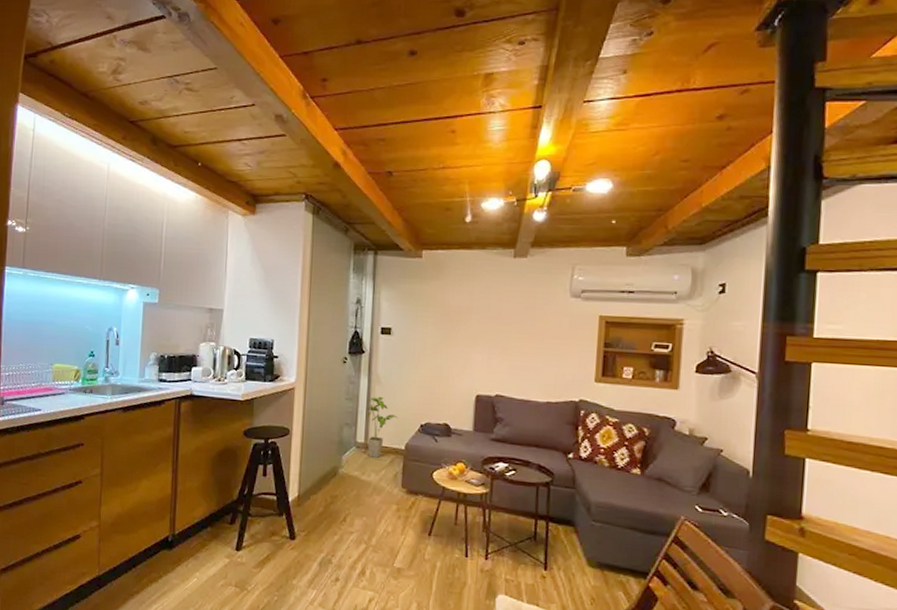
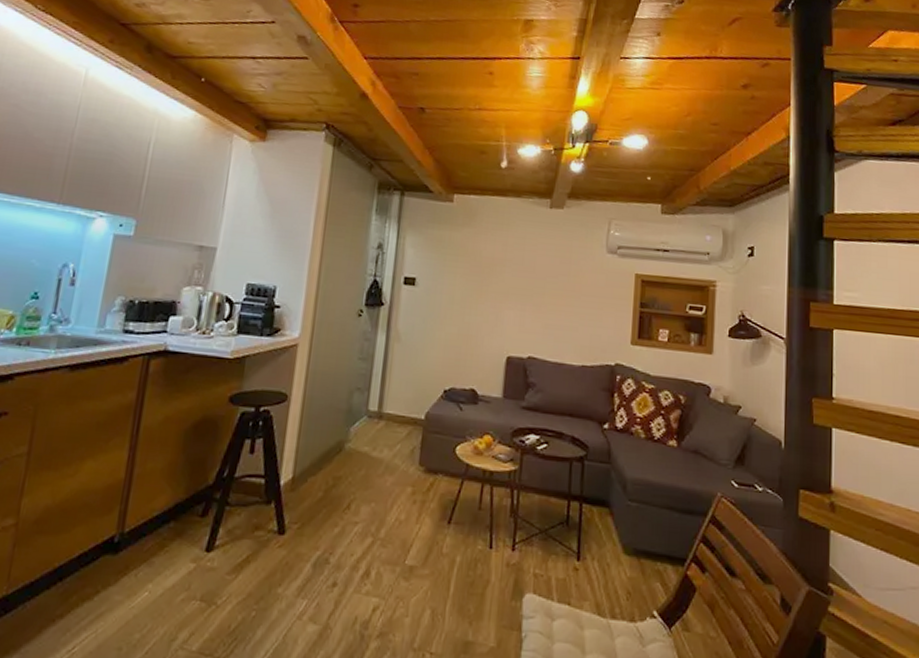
house plant: present [367,396,398,458] -> none [381,356,418,430]

